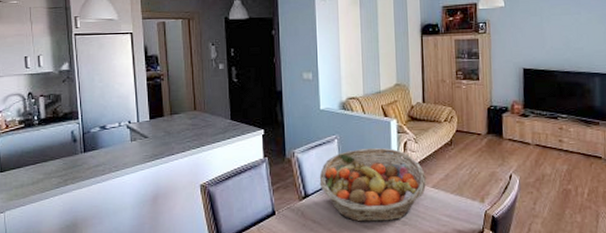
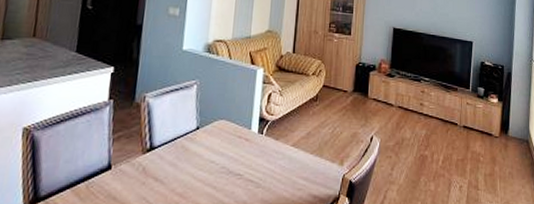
fruit basket: present [319,147,427,222] -> none [169,97,287,182]

